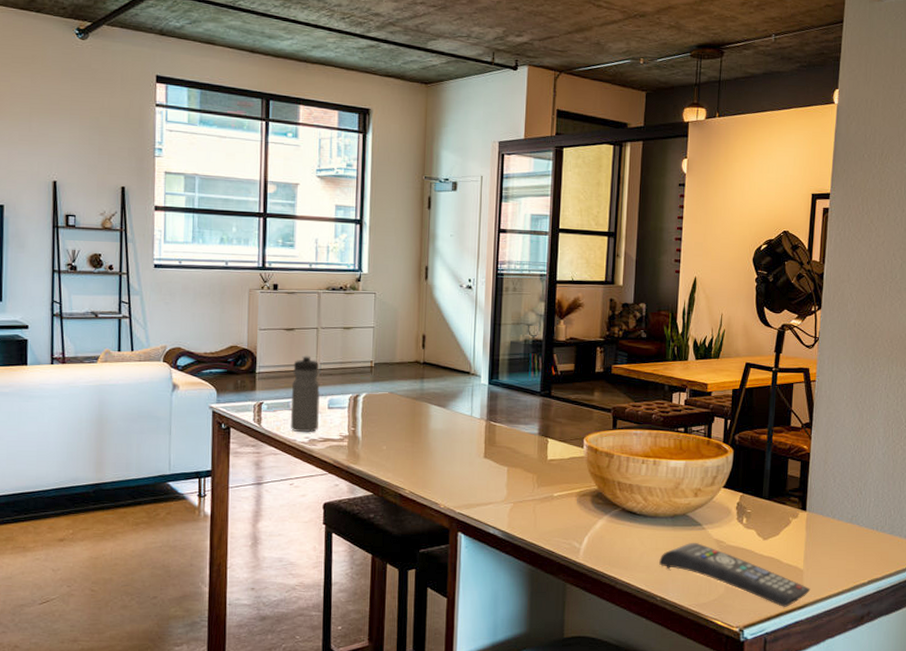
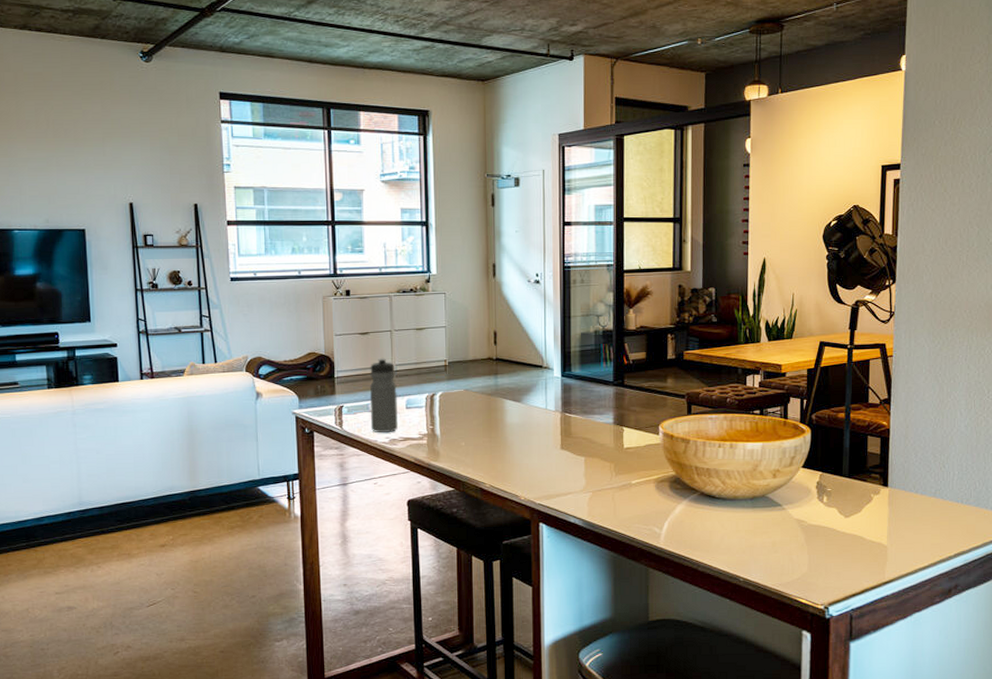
remote control: present [659,543,811,608] -> none [740,523,896,584]

